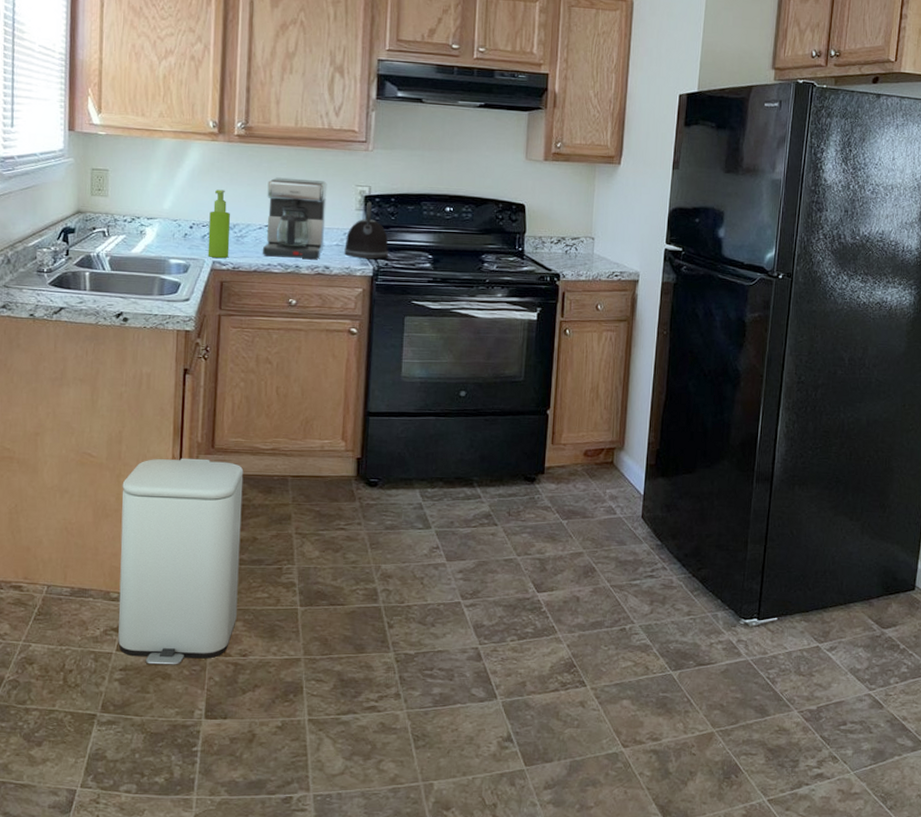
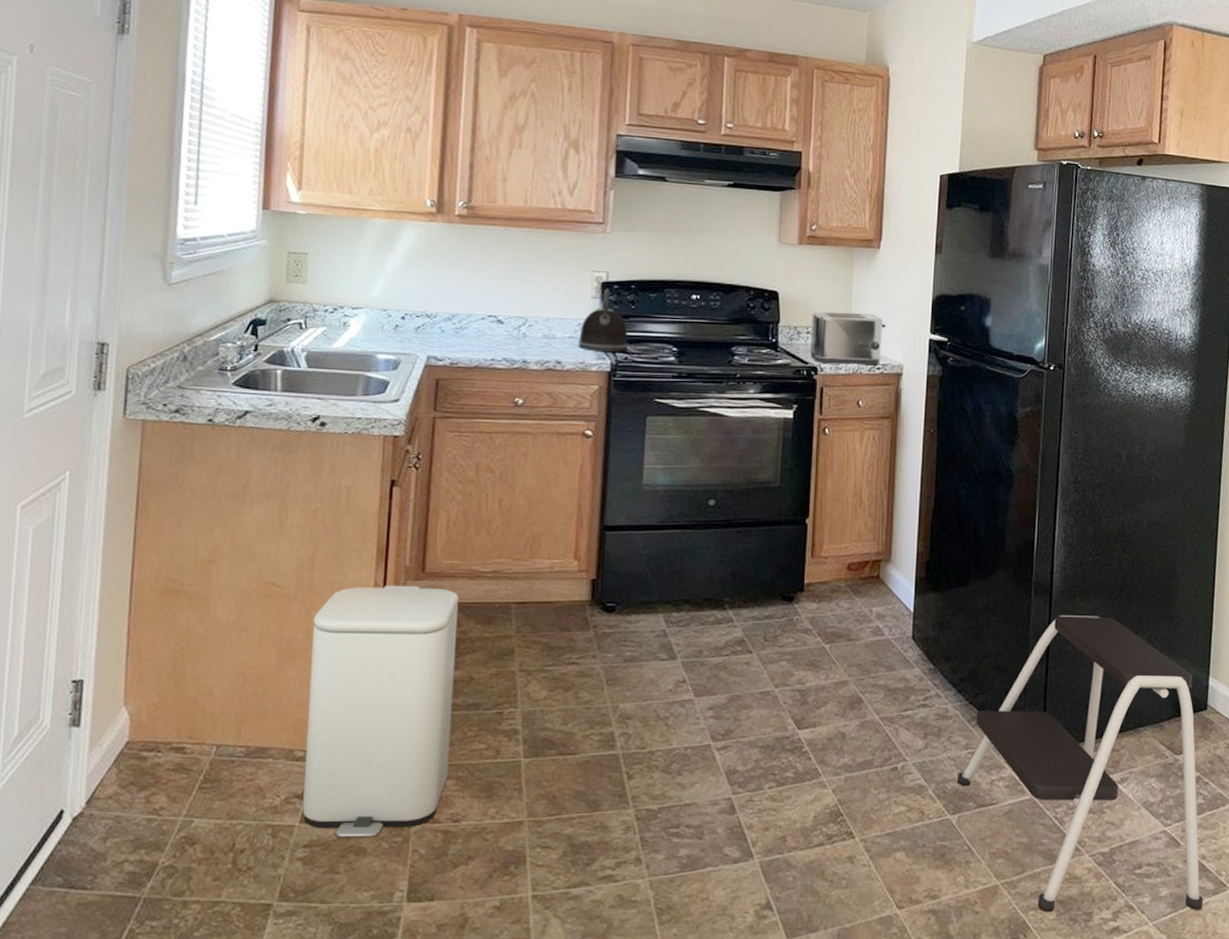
soap dispenser: present [207,189,231,259] -> none [421,275,449,353]
coffee maker: present [262,177,327,259] -> none [484,262,560,353]
toaster: none [553,222,625,273] -> present [810,311,886,366]
step stool: none [679,502,902,764] -> present [957,616,1203,913]

